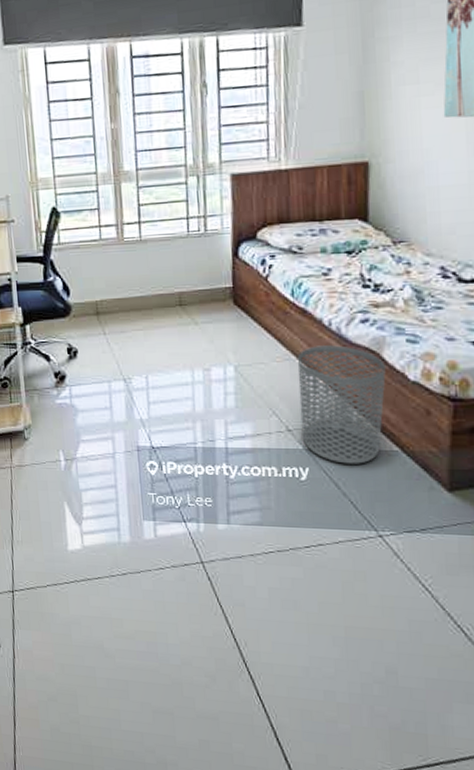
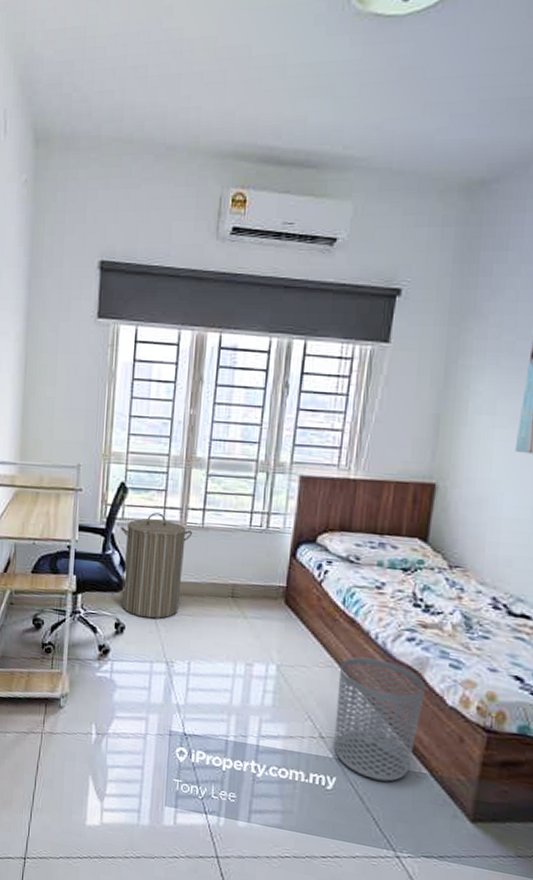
laundry hamper: none [58,232,132,339] -> present [121,512,193,619]

